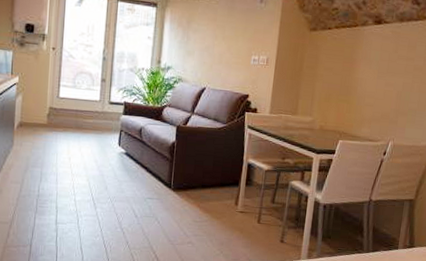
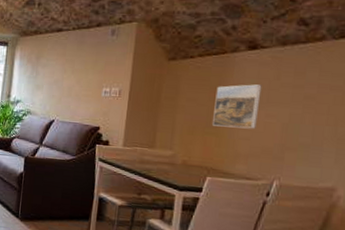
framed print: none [345,56,384,97] -> present [212,84,262,129]

